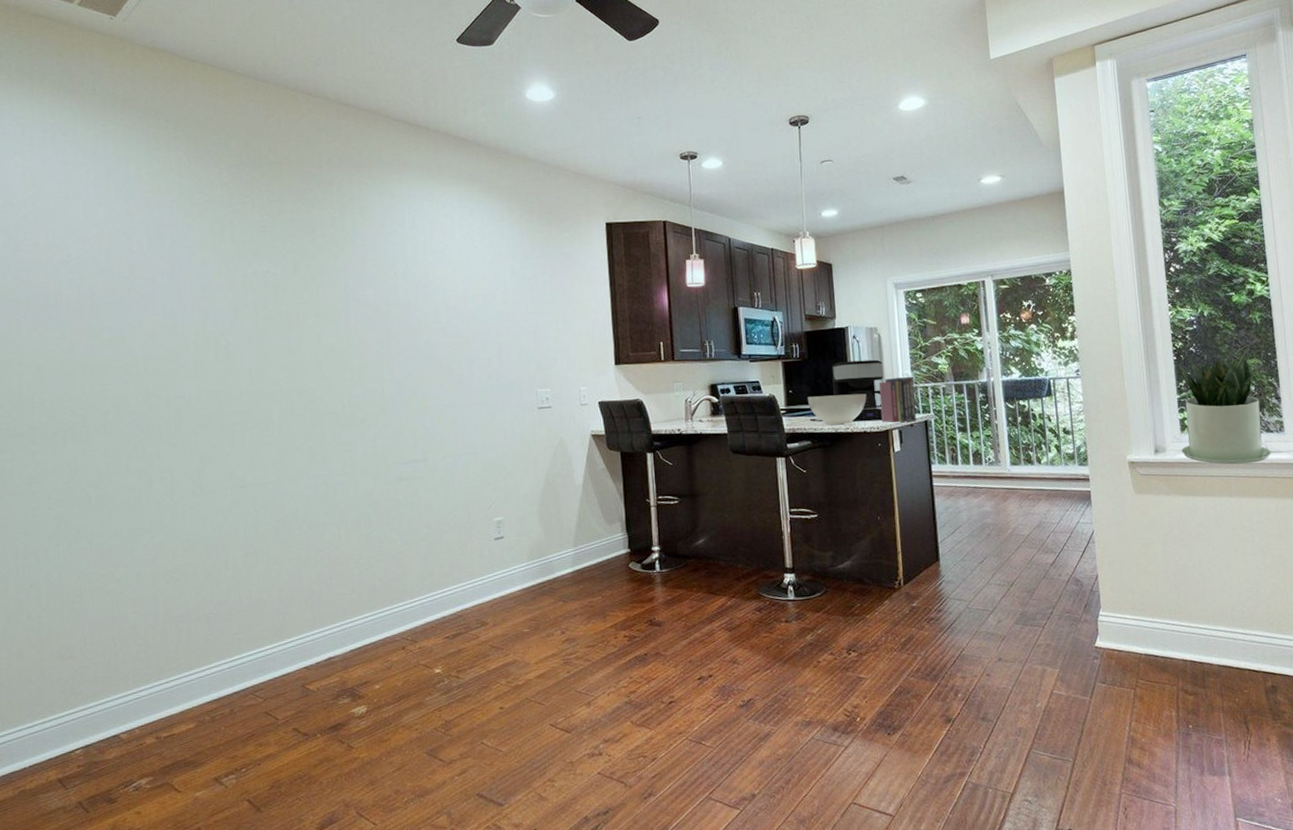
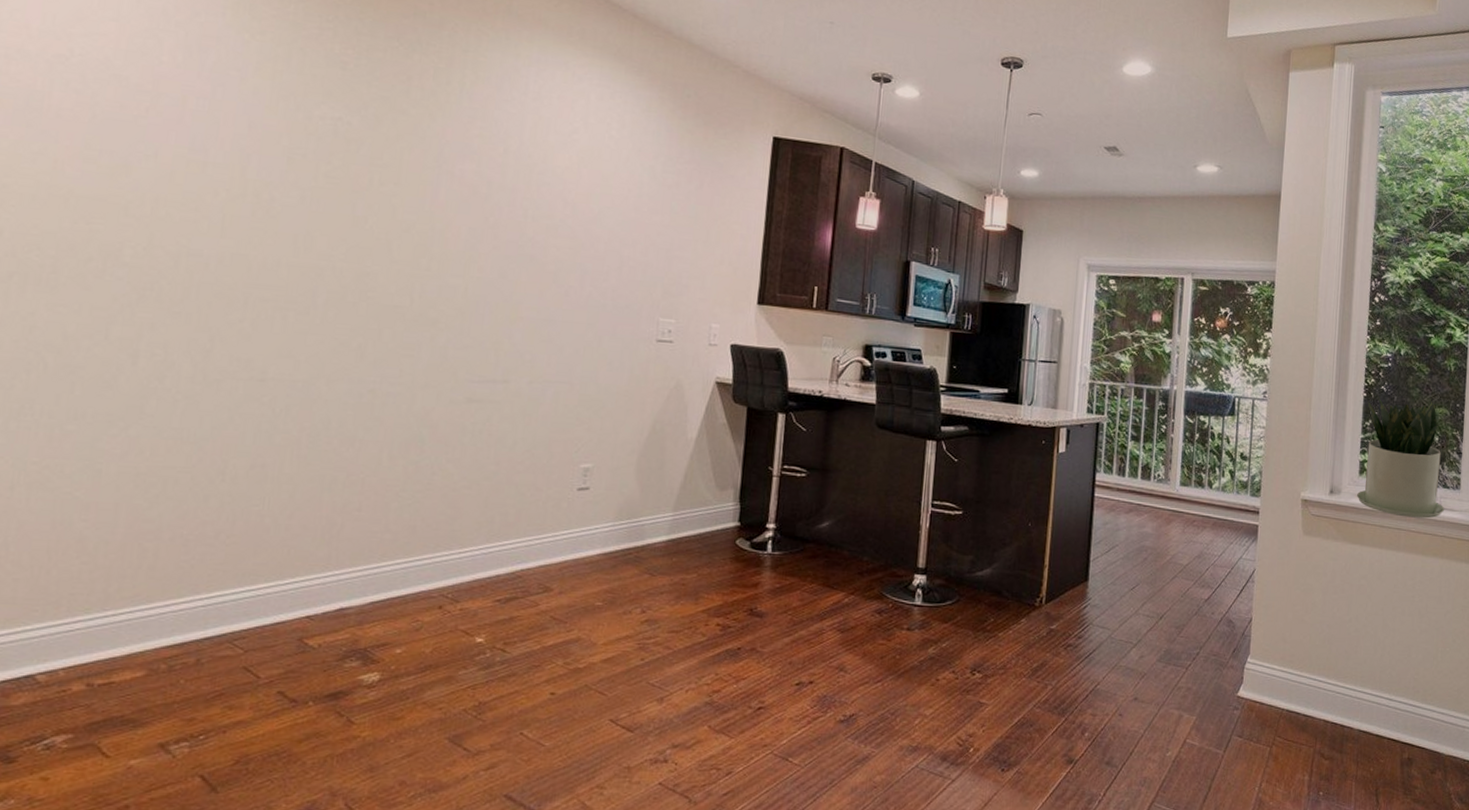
bowl: present [807,393,867,425] -> none [971,376,1038,414]
coffee maker: present [810,359,884,423] -> none [971,342,1061,415]
books: present [879,377,916,423] -> none [1050,369,1092,422]

